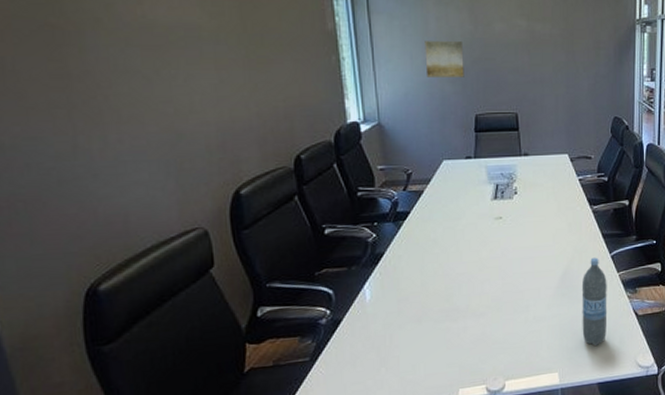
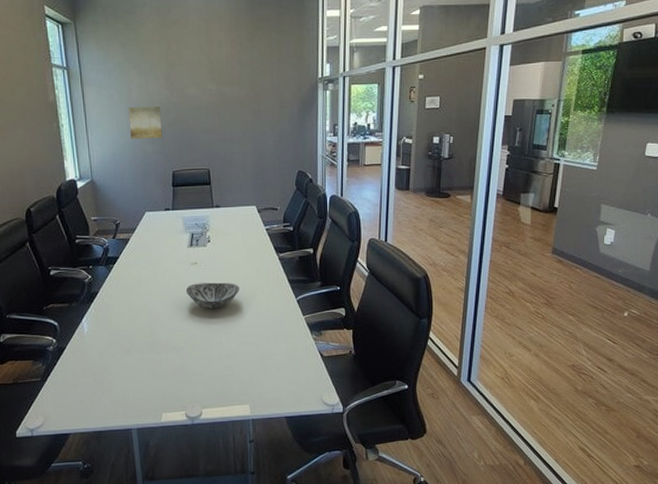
decorative bowl: none [488,238,549,269] -> present [185,282,239,309]
water bottle: present [581,257,608,346] -> none [269,301,294,382]

